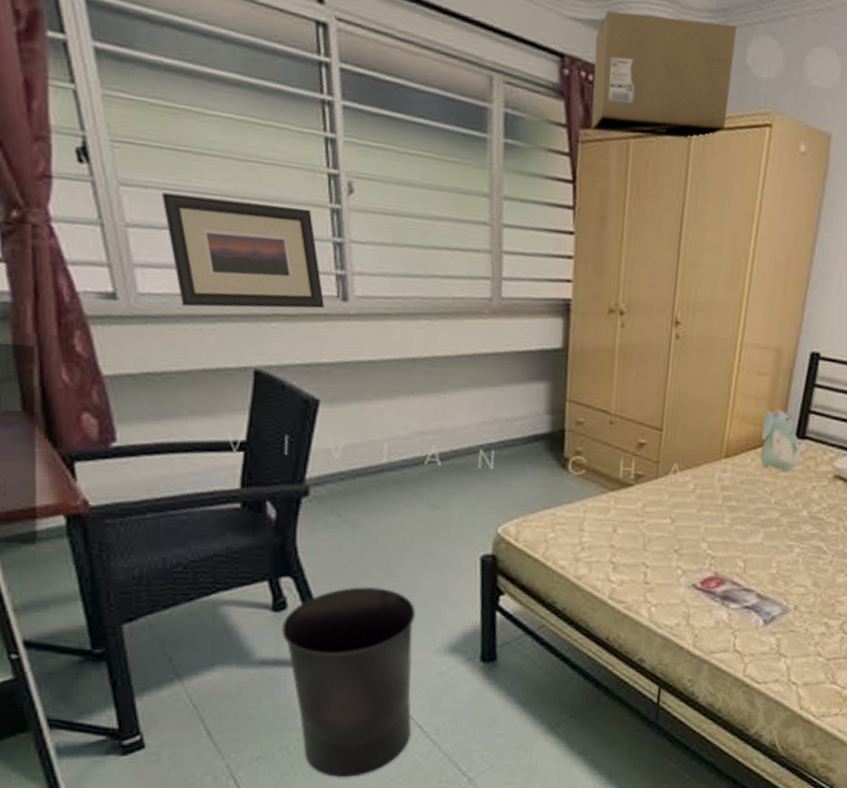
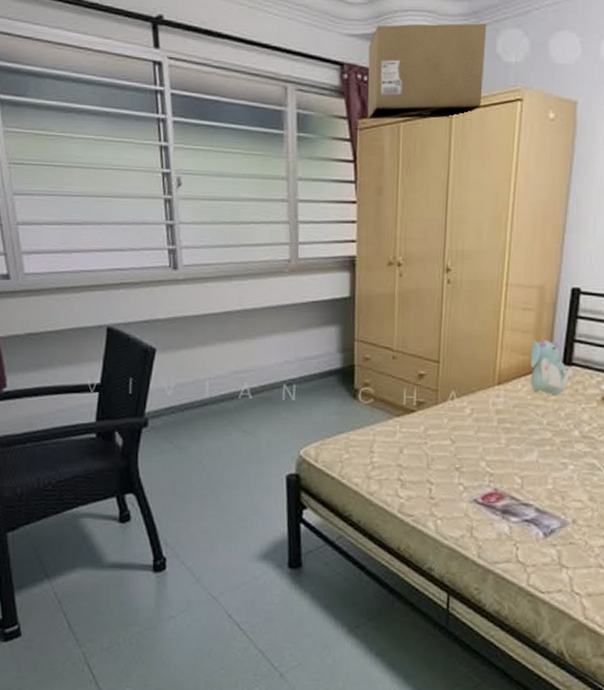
picture frame: present [161,192,324,309] -> none [42,198,160,282]
waste bin: present [281,587,415,778] -> none [126,502,233,668]

